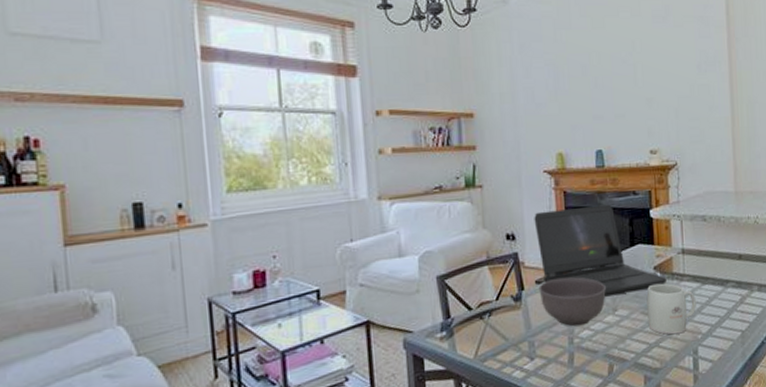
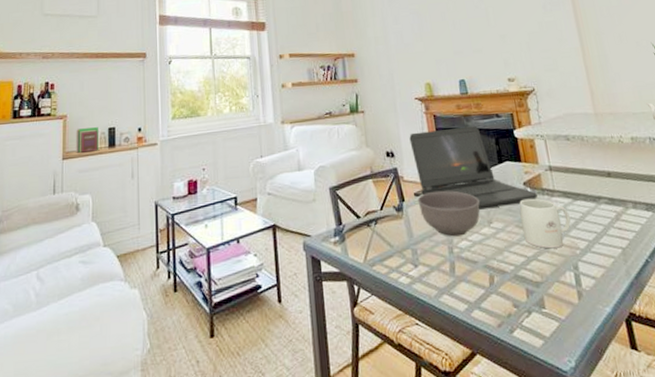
books: none [80,202,120,237] -> present [75,127,98,153]

